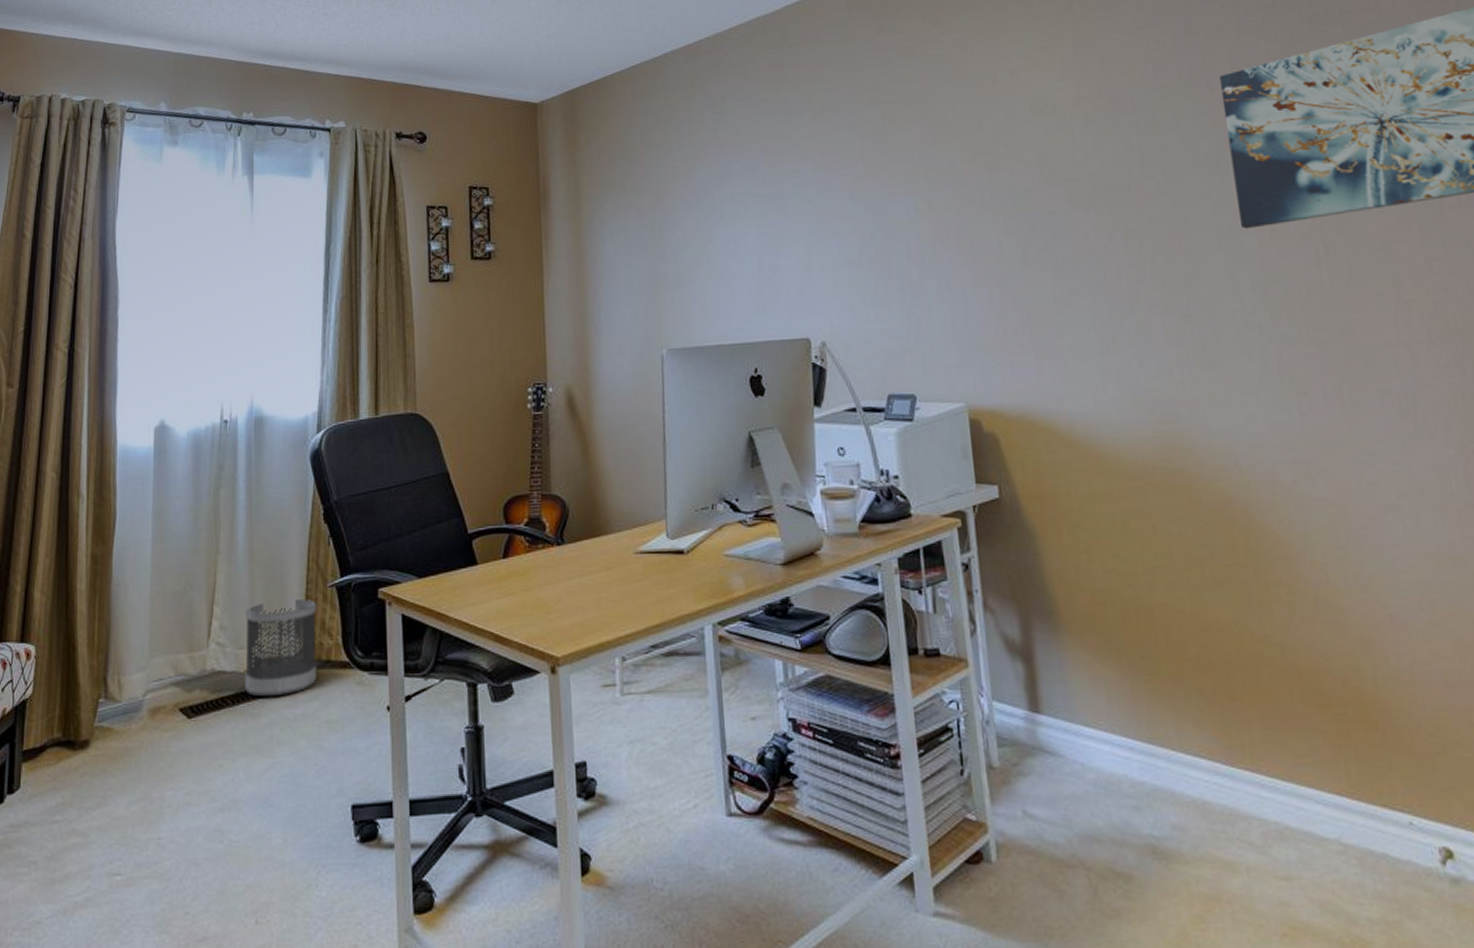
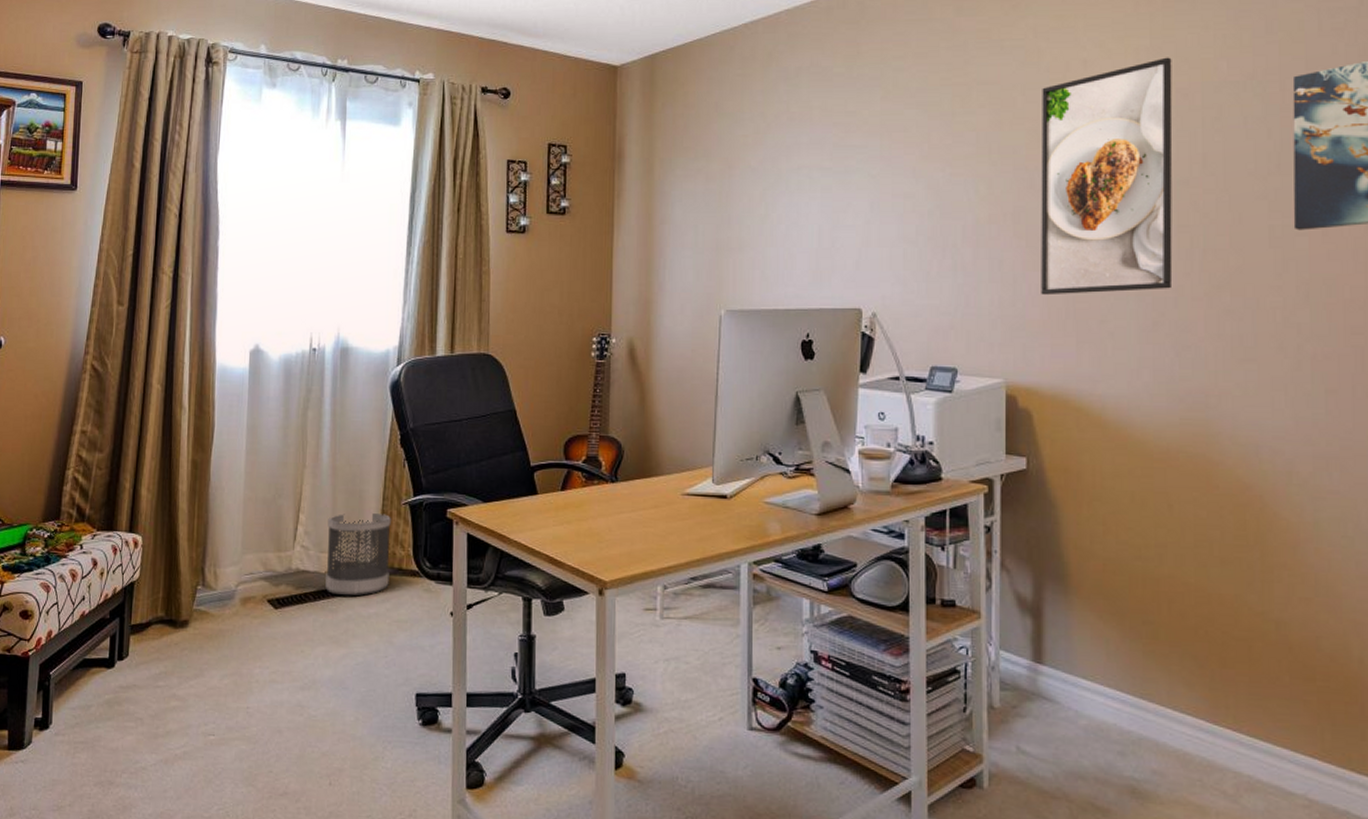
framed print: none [972,63,1127,312] -> present [1041,57,1173,296]

